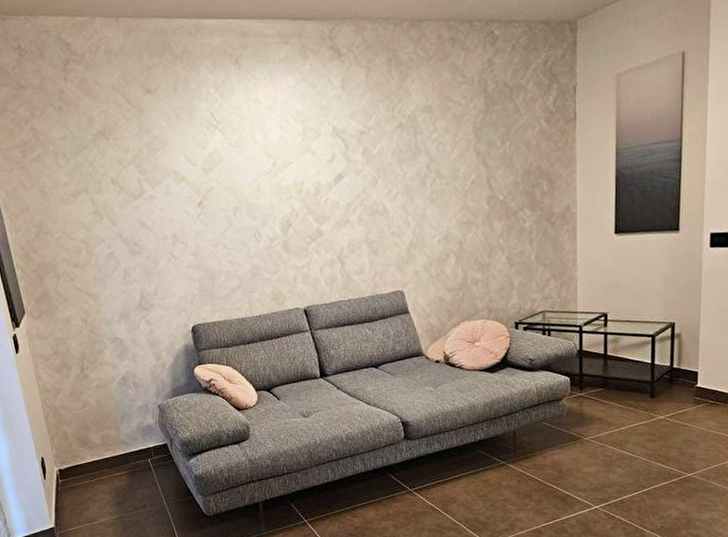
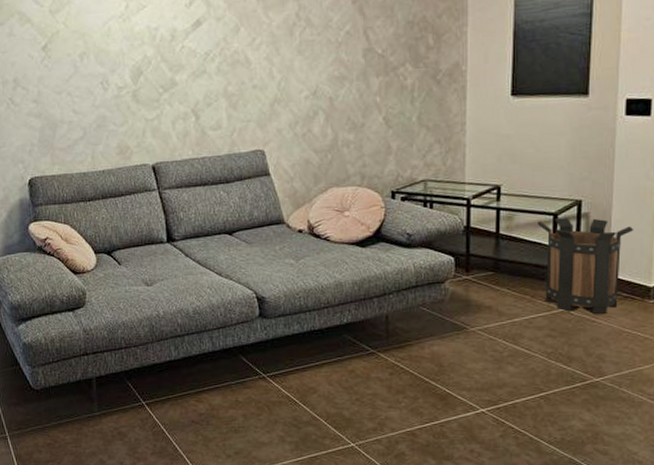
decorative basket: none [639,337,718,420] -> present [538,218,634,314]

